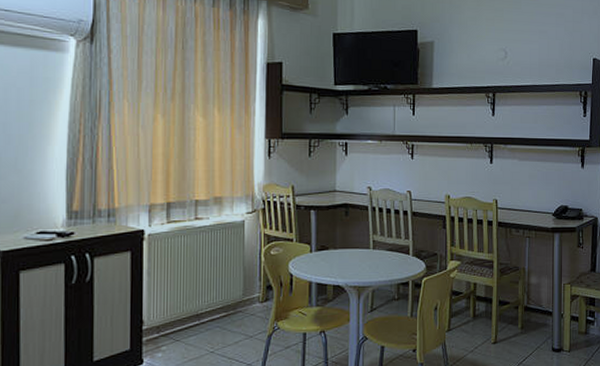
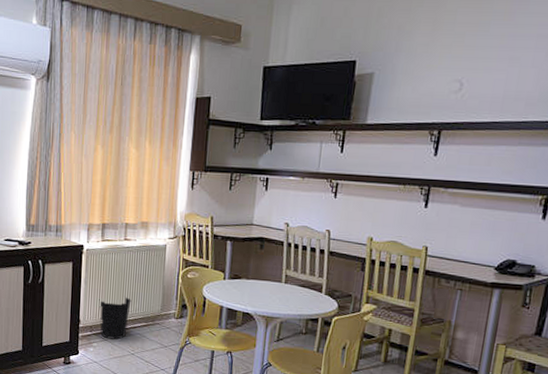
wastebasket: none [166,285,207,339] -> present [99,297,131,340]

